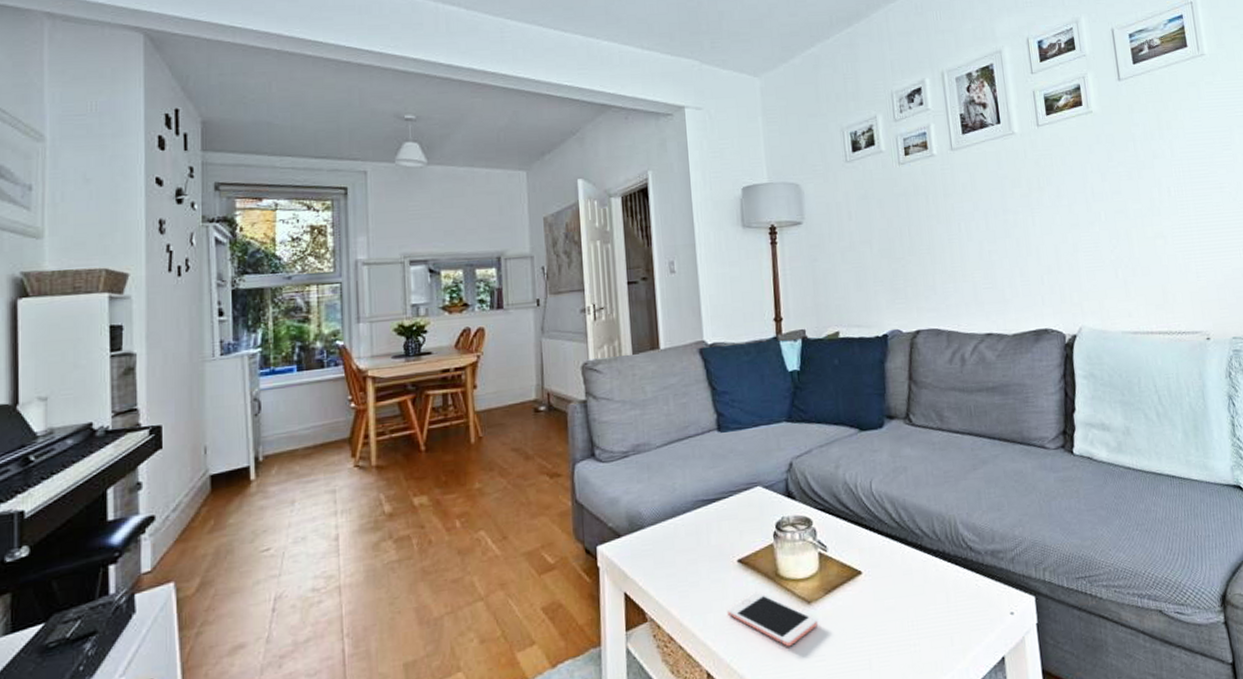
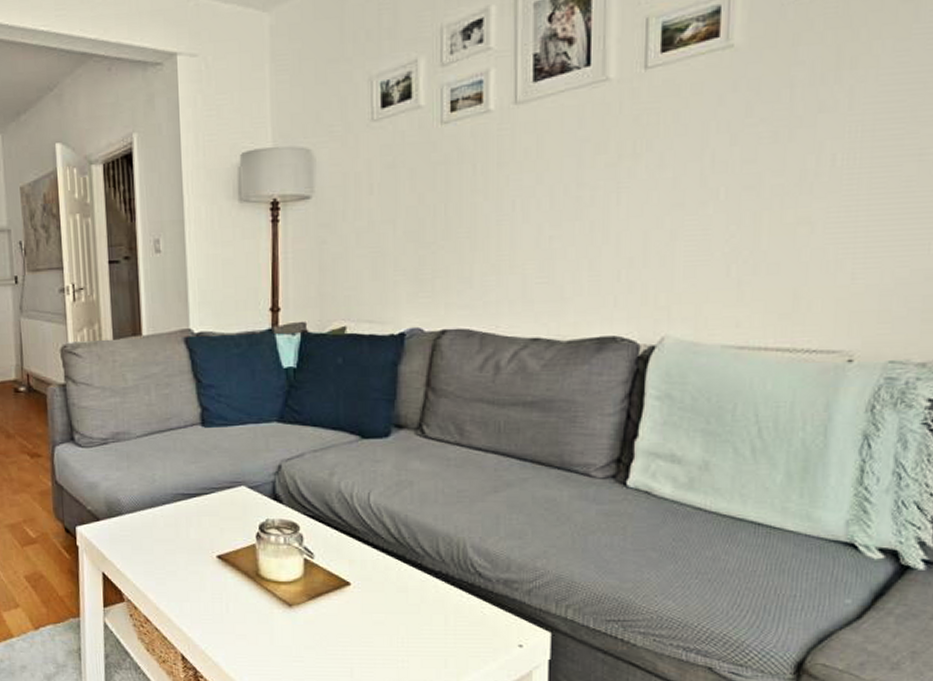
cell phone: present [726,591,817,647] -> none [203,588,298,644]

